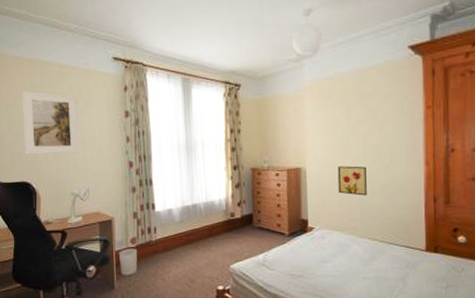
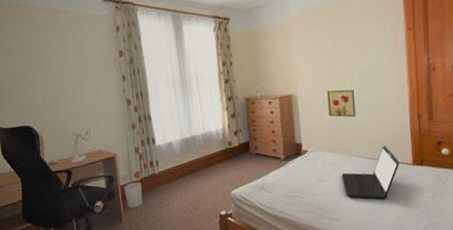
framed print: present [21,90,80,155] -> none [15,36,78,100]
laptop: none [348,228,412,287] -> present [341,145,400,200]

